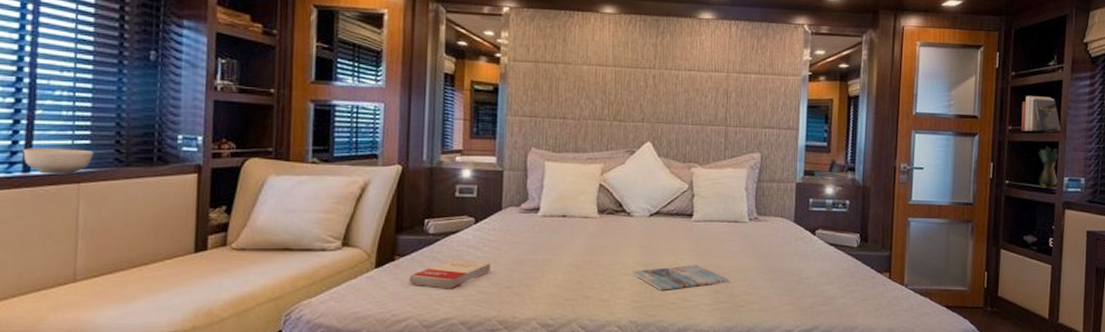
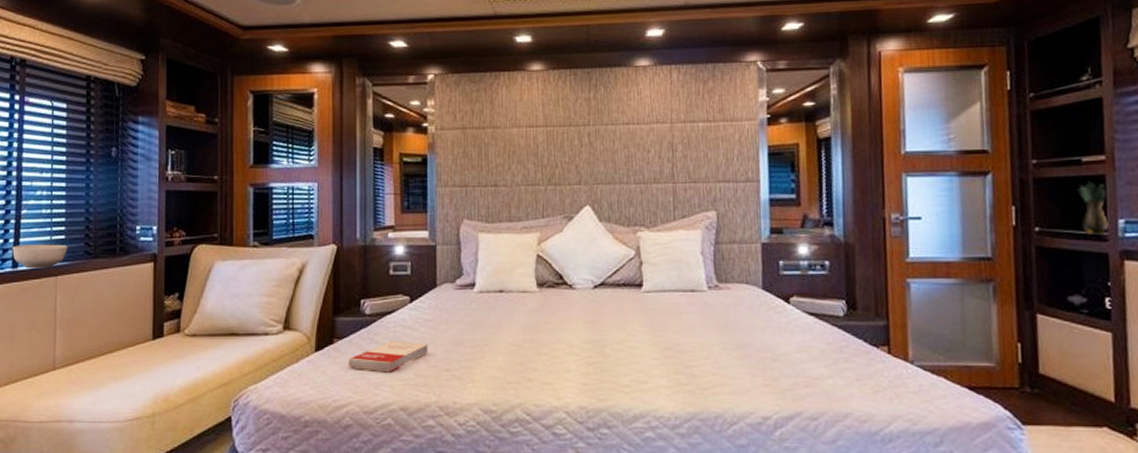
magazine: present [632,265,730,290] -> none [578,341,691,371]
books: present [1022,95,1060,133] -> none [1047,119,1106,166]

